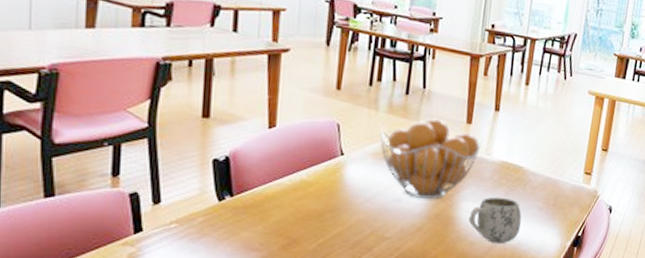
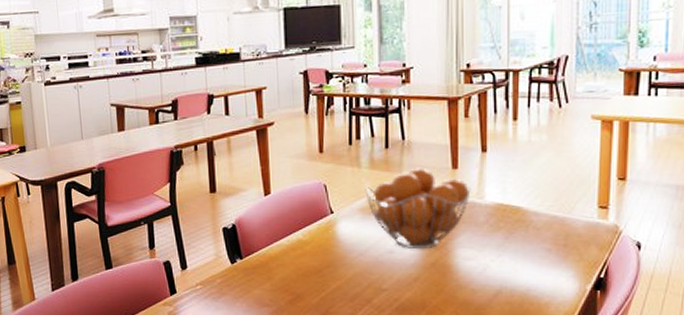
mug: present [468,197,522,244] -> none [467,241,527,291]

